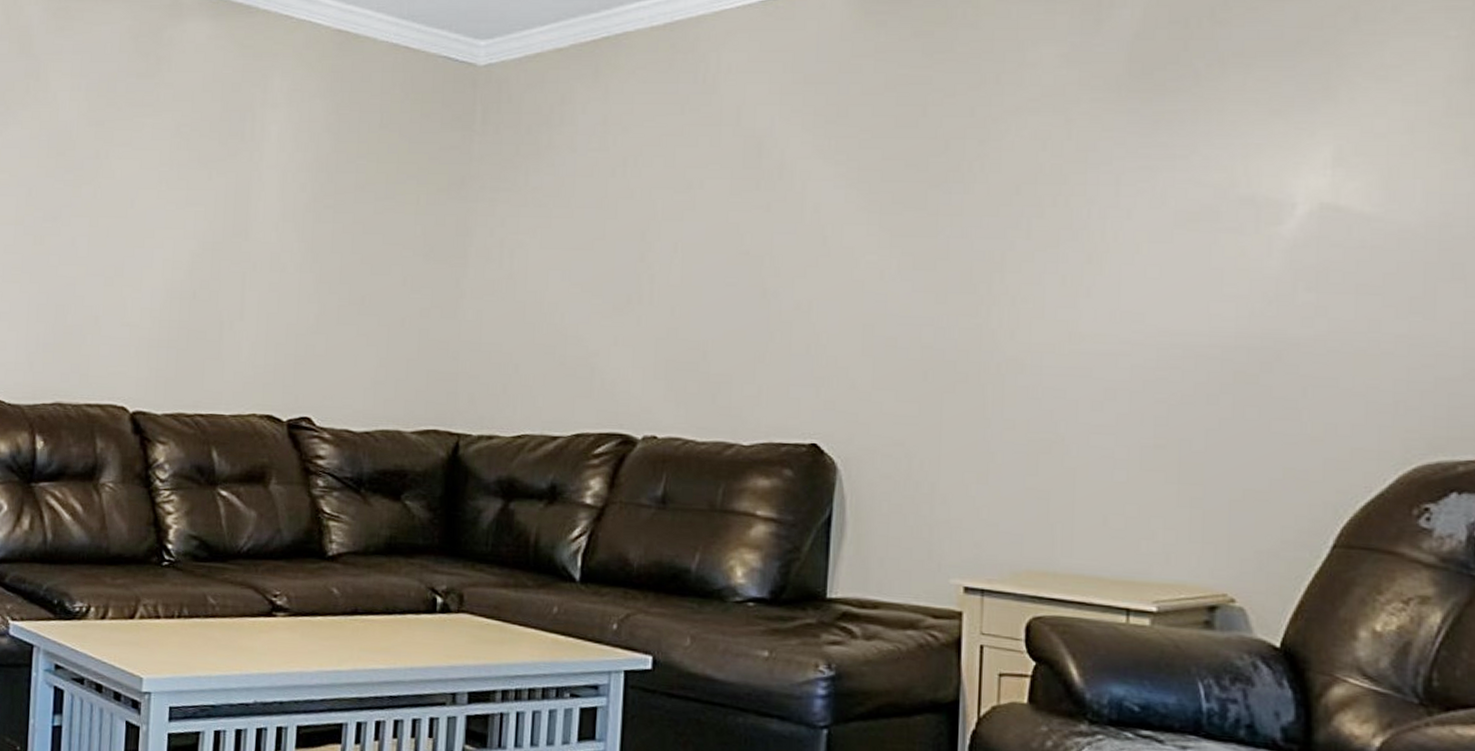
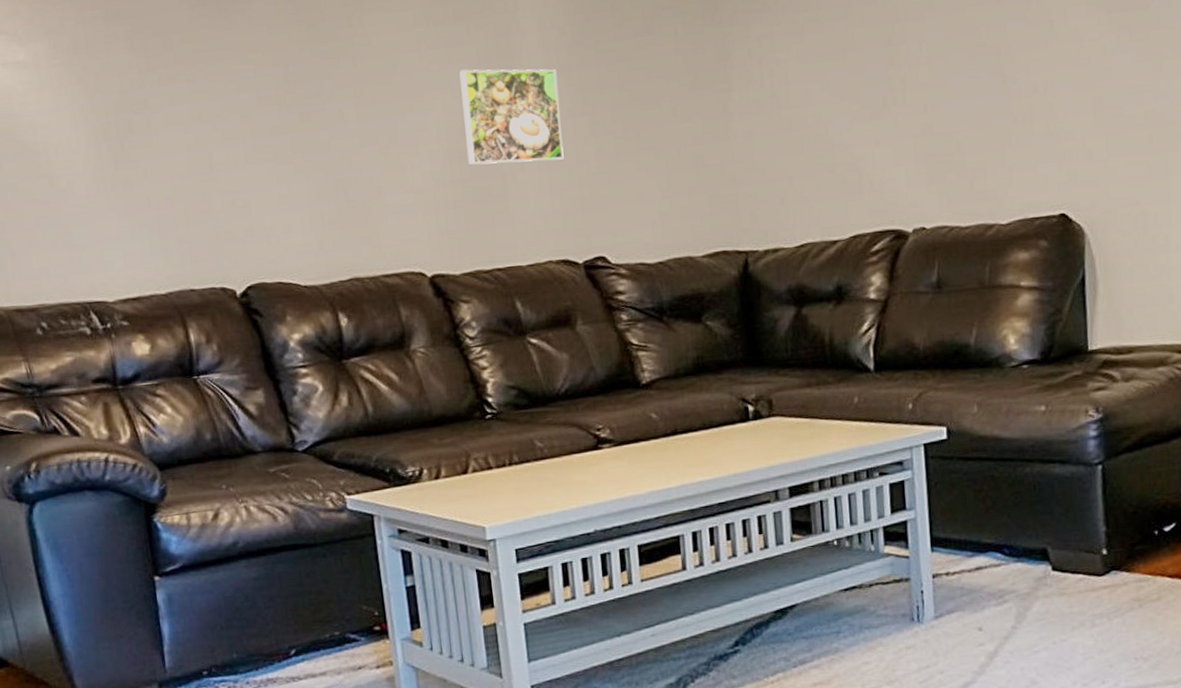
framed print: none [188,213,291,314] -> present [459,69,564,165]

